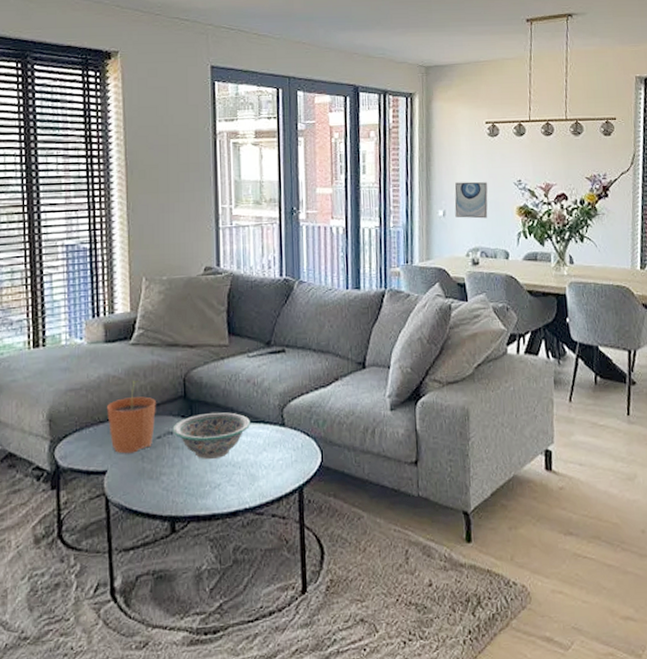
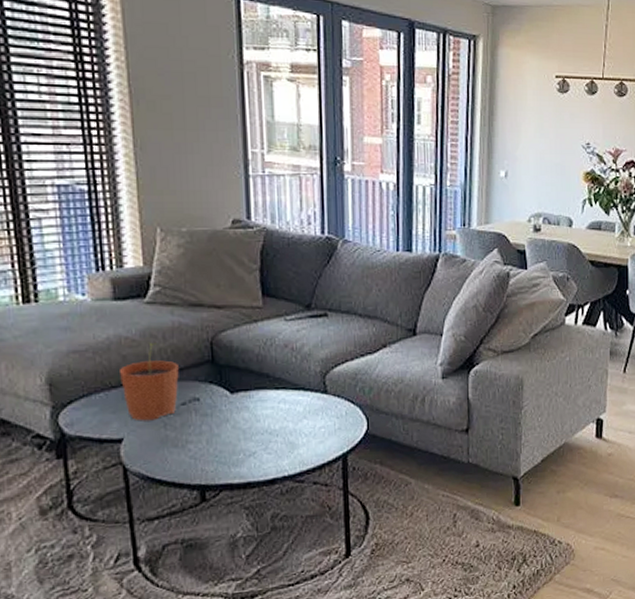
decorative bowl: present [172,412,250,459] -> none [199,378,288,427]
wall art: present [454,181,488,219] -> none [518,141,555,182]

